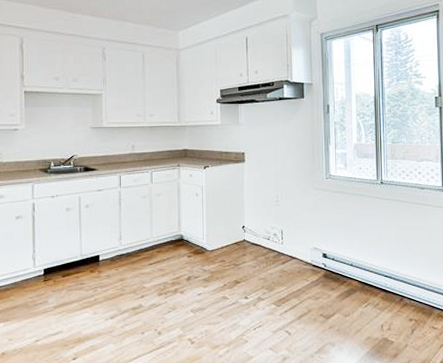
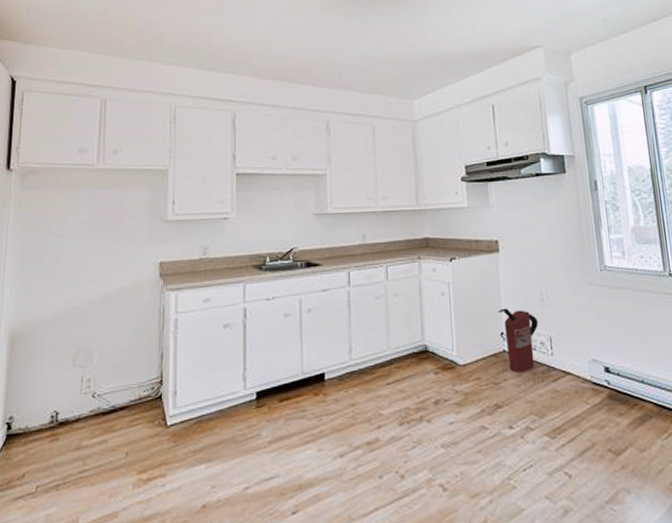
fire extinguisher: none [241,207,273,257] -> present [498,308,538,372]

